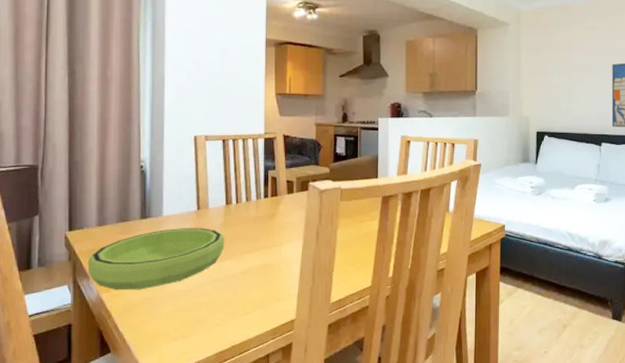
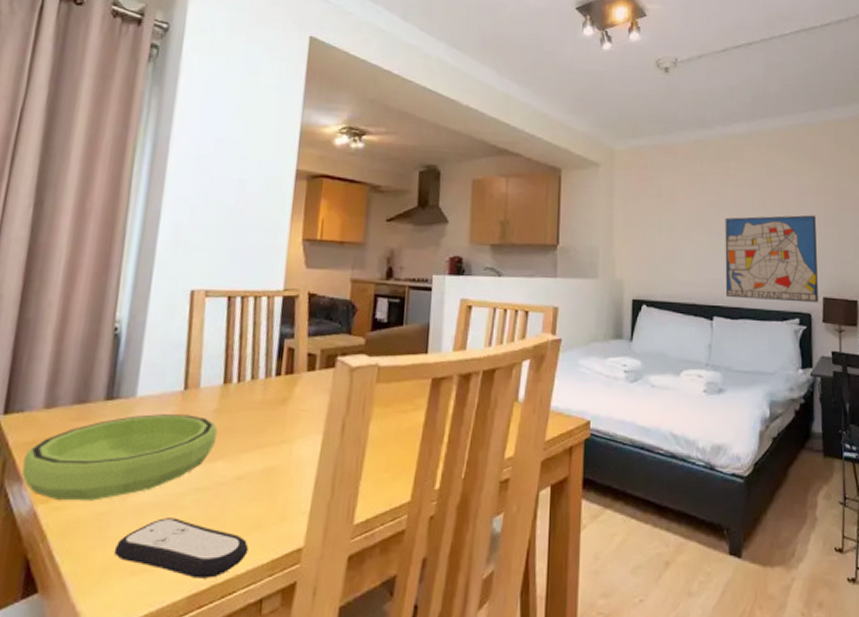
remote control: none [160,300,256,341] -> present [114,518,249,579]

